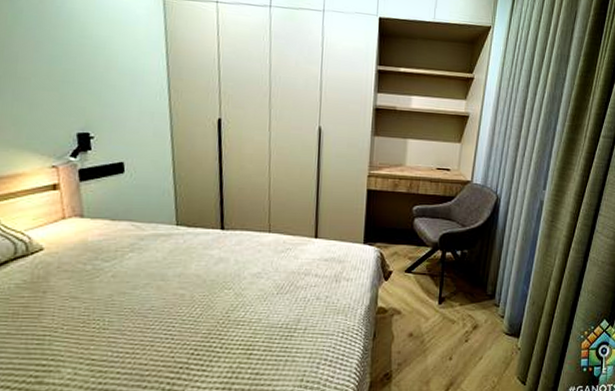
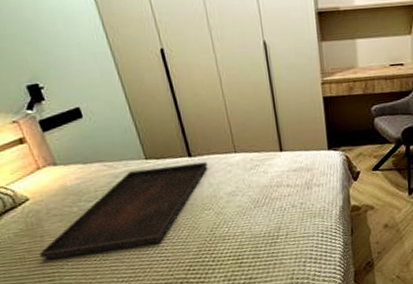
serving tray: none [34,236,239,320] -> present [38,162,208,261]

